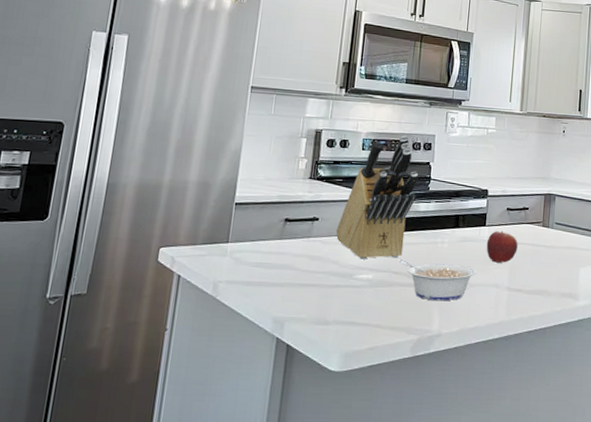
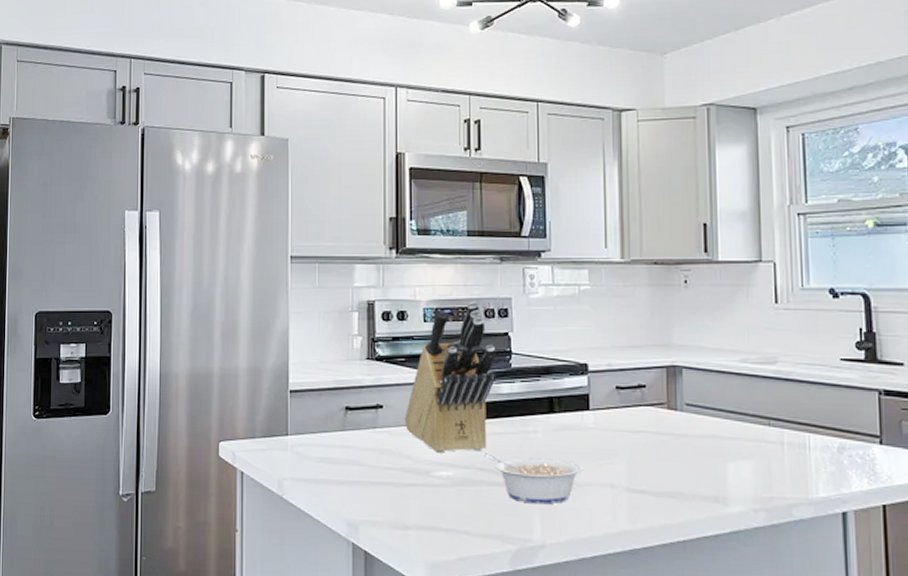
fruit: present [486,230,518,263] -> none [593,415,636,457]

